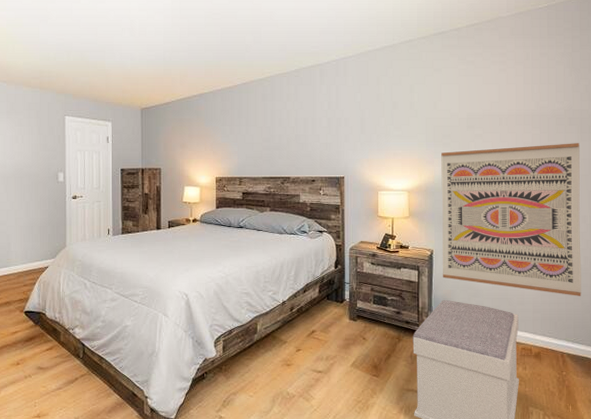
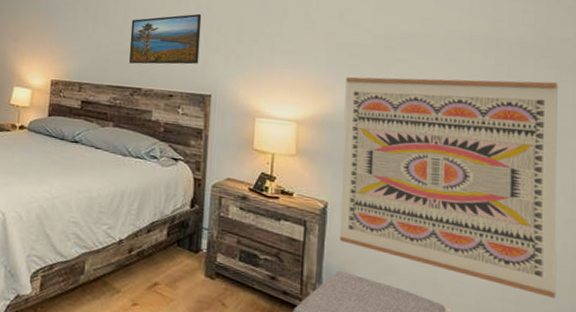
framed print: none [277,111,333,157] -> present [128,13,202,65]

